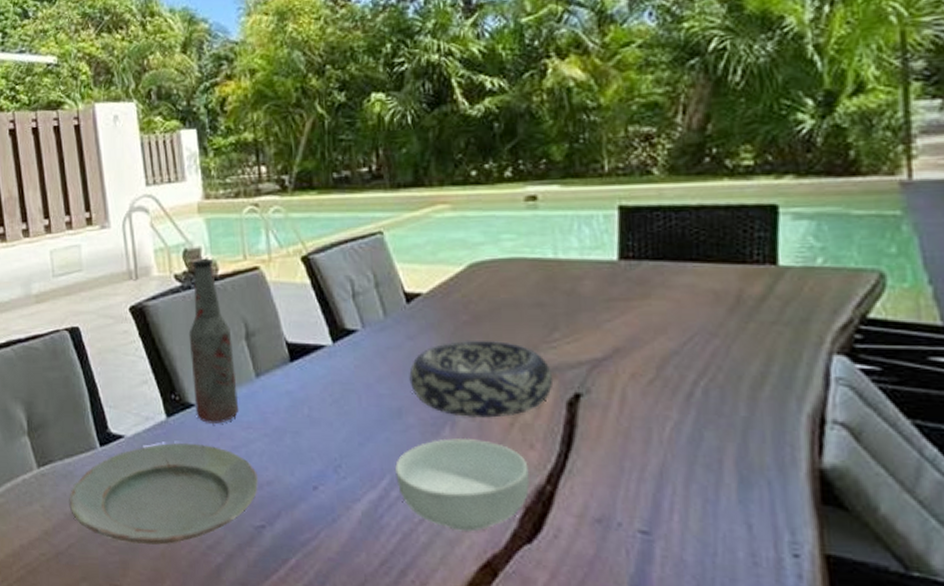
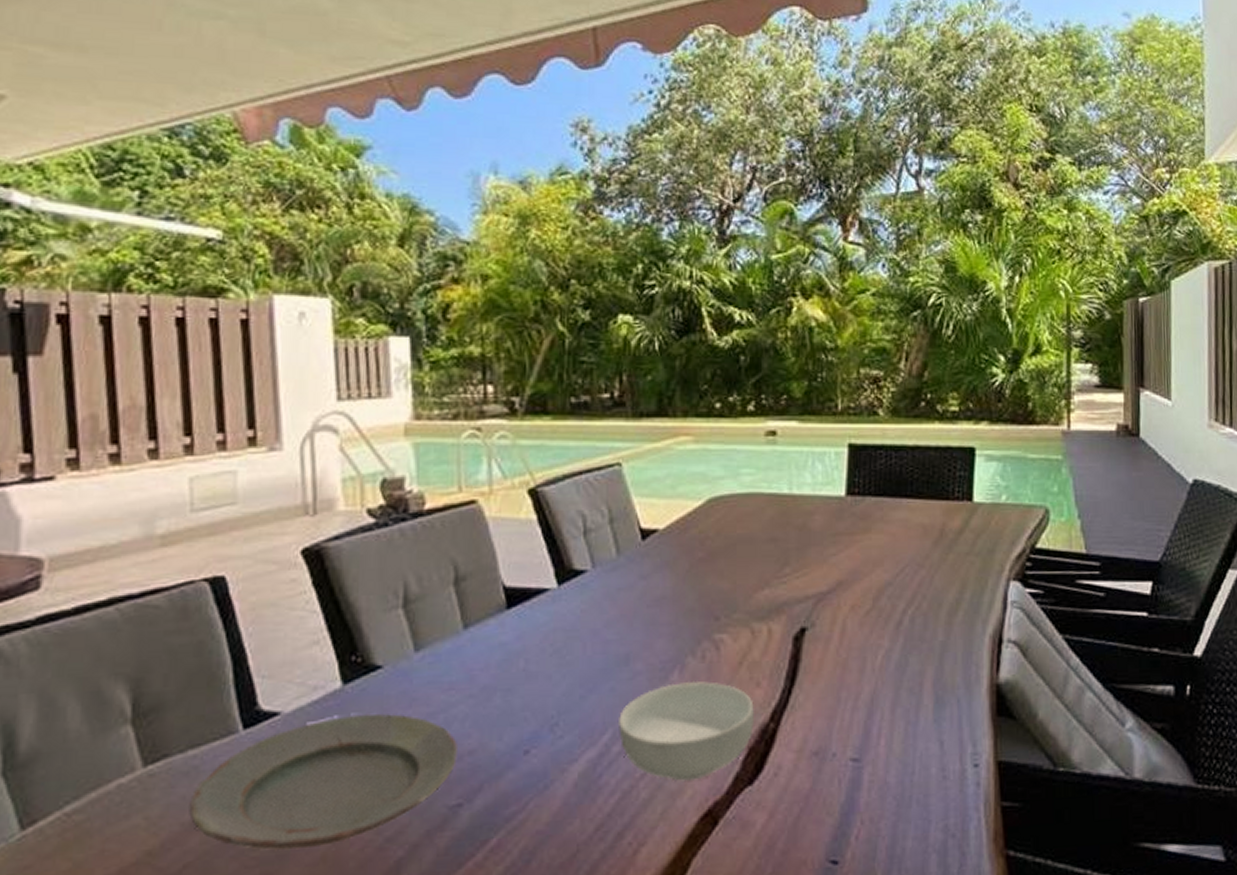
bottle: present [188,259,239,424] -> none [380,491,440,688]
decorative bowl: present [409,339,552,418] -> none [640,577,781,659]

